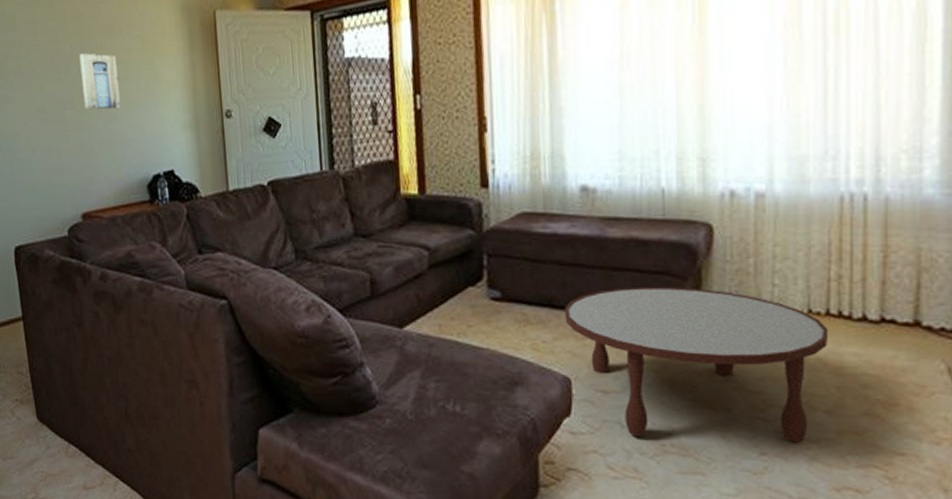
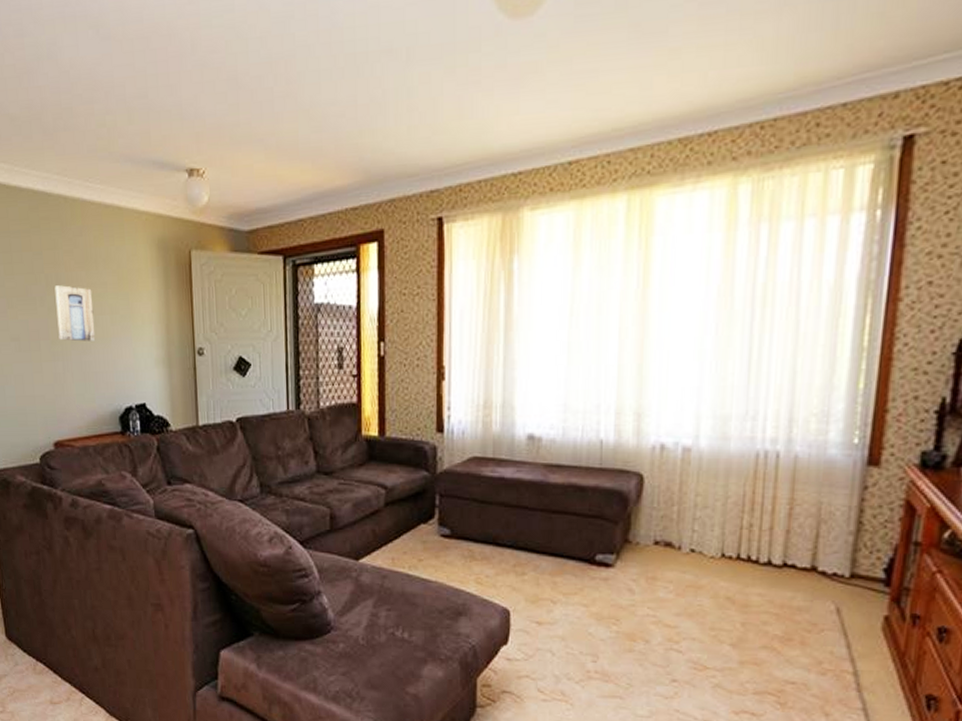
coffee table: present [564,286,829,443] -> none [507,528,738,671]

